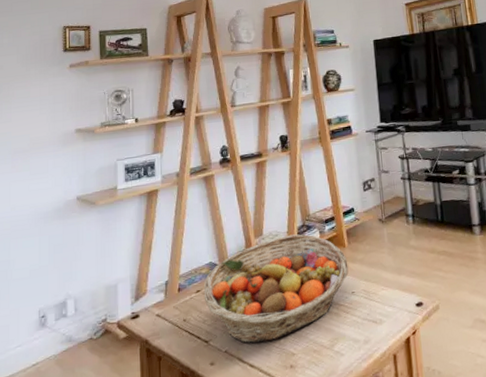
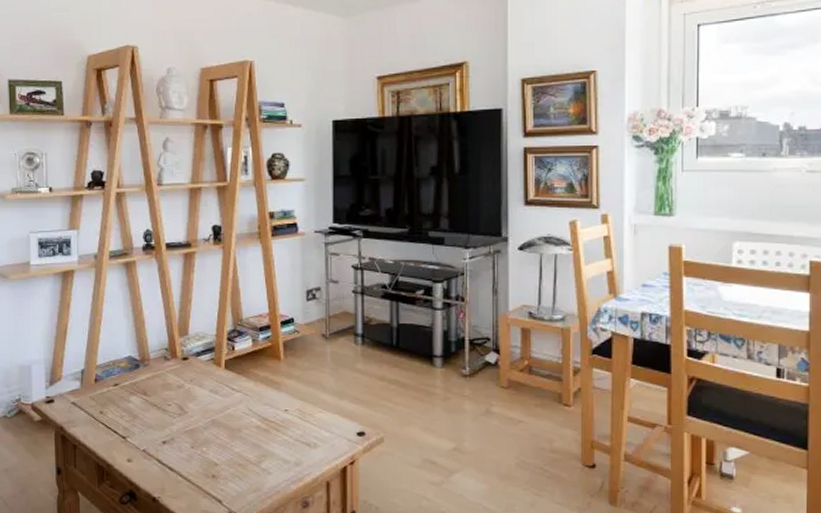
fruit basket: present [203,234,349,344] -> none [122,339,283,448]

